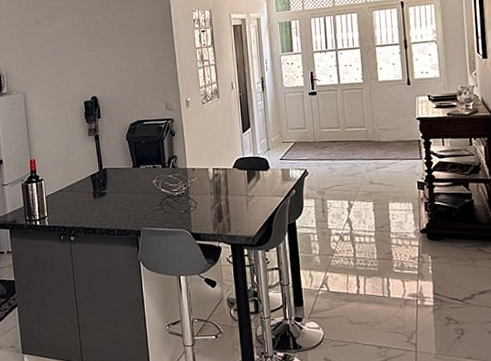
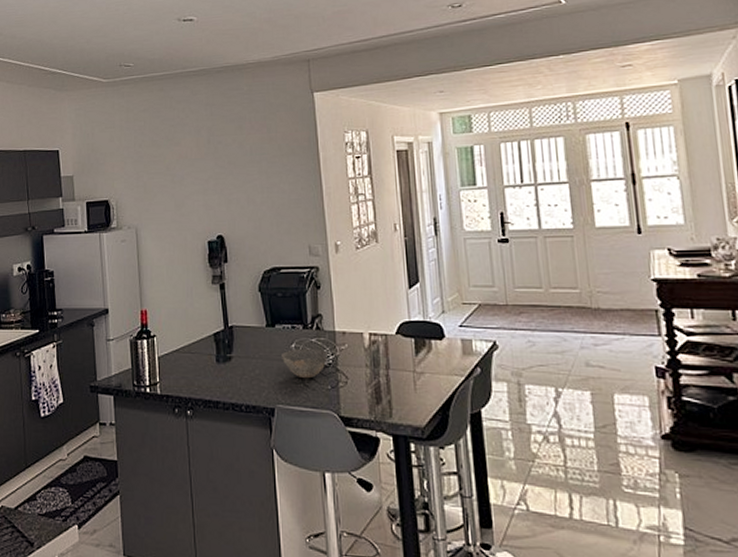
bowl: none [144,182,181,206] -> present [280,348,328,379]

